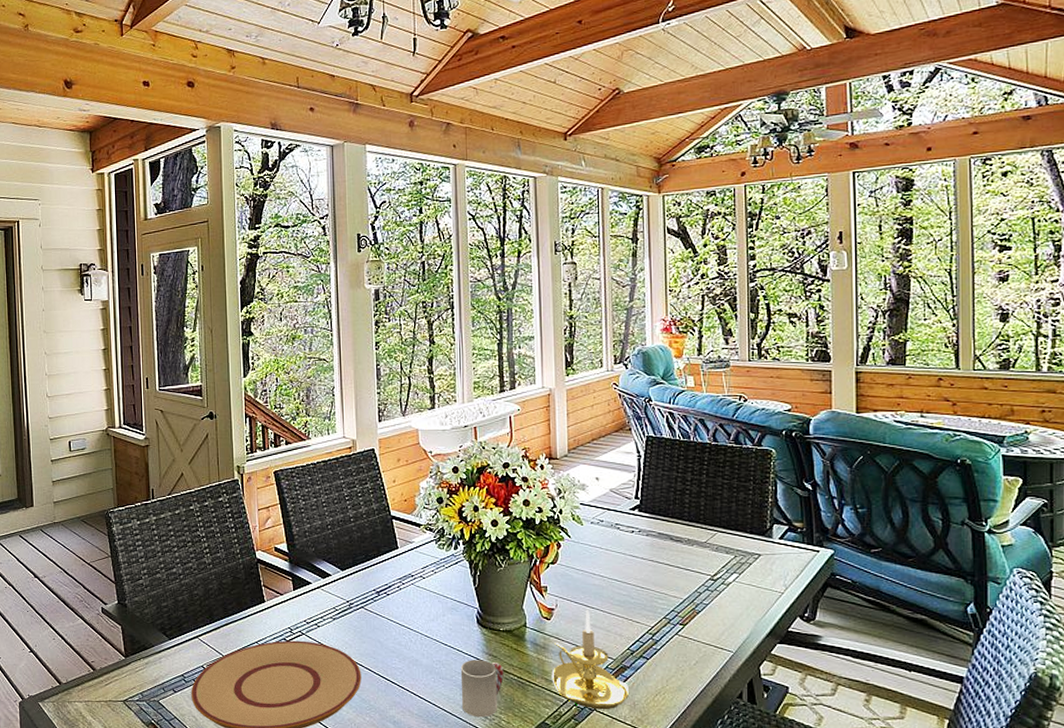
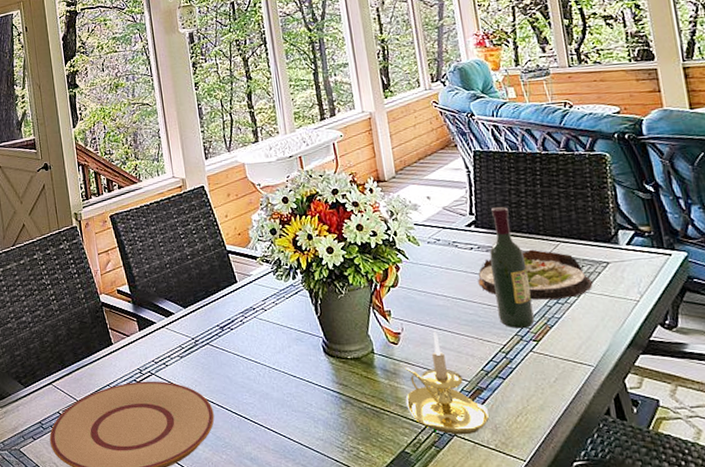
cup: present [460,659,504,718] -> none [312,390,357,450]
salad plate: none [634,536,743,587] -> present [477,249,593,300]
wine bottle: none [649,493,683,613] -> present [489,207,535,329]

